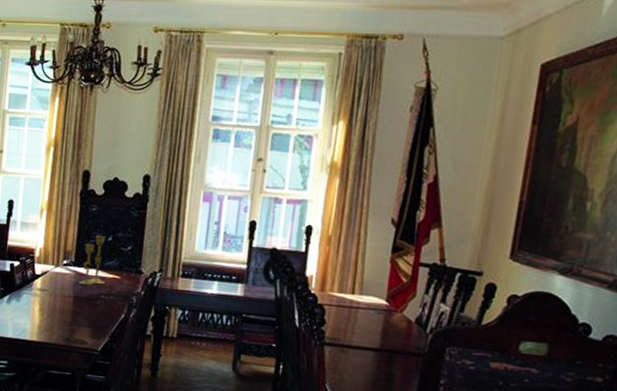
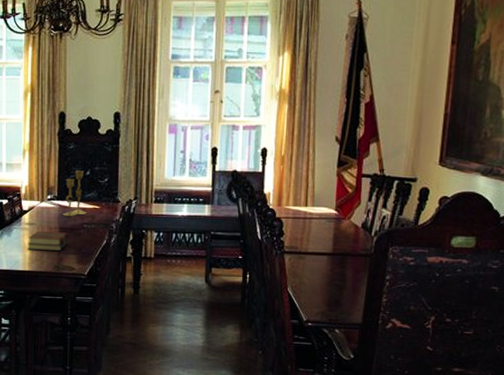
books: none [37,298,83,323] -> present [28,231,68,252]

